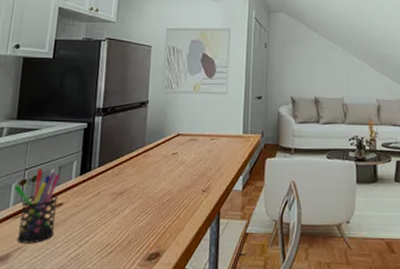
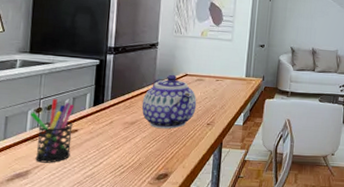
teapot: none [131,135,191,199] -> present [141,74,197,129]

